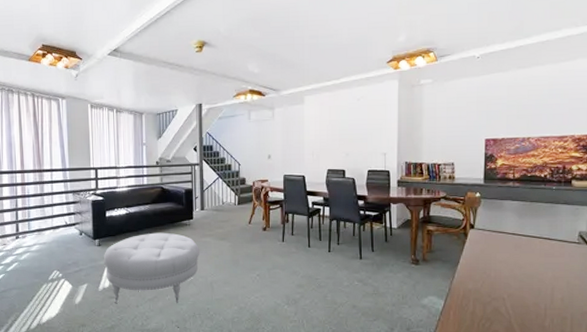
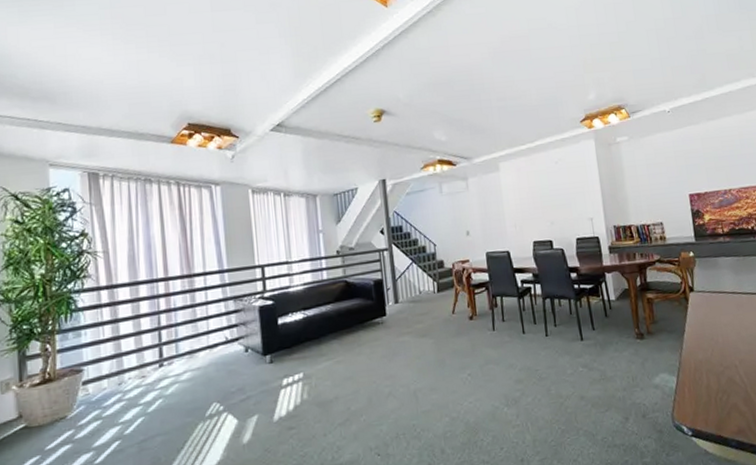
ottoman: present [104,232,199,303] -> none [278,335,398,435]

